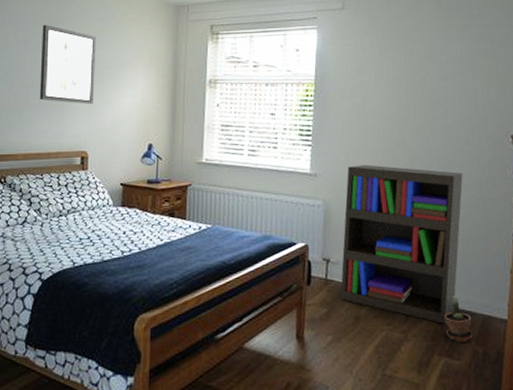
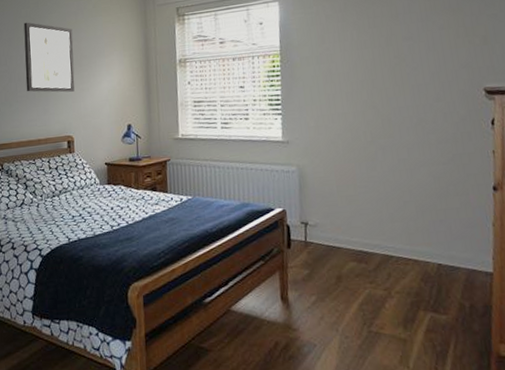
bookshelf: present [340,164,463,324] -> none [318,128,438,280]
potted plant: present [444,296,473,342] -> none [427,251,458,297]

